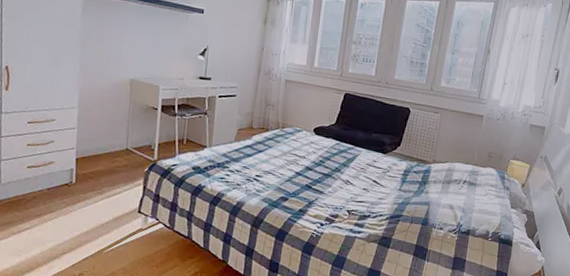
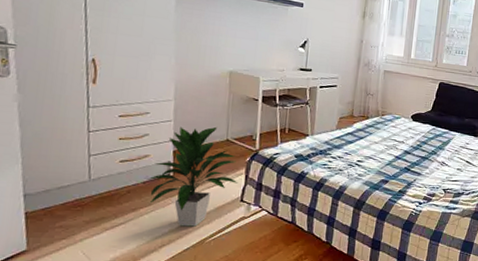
indoor plant: none [50,134,136,236] -> present [145,126,238,227]

